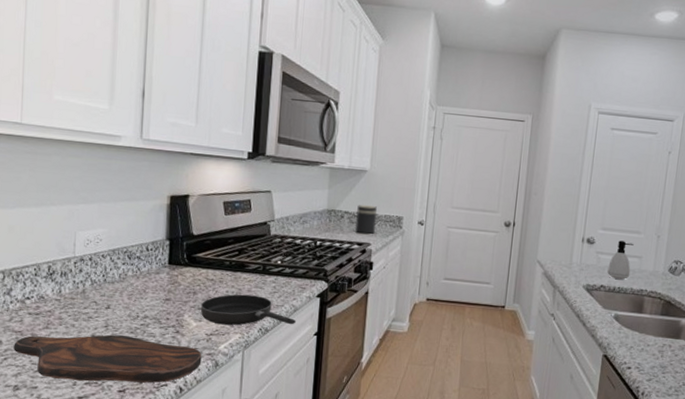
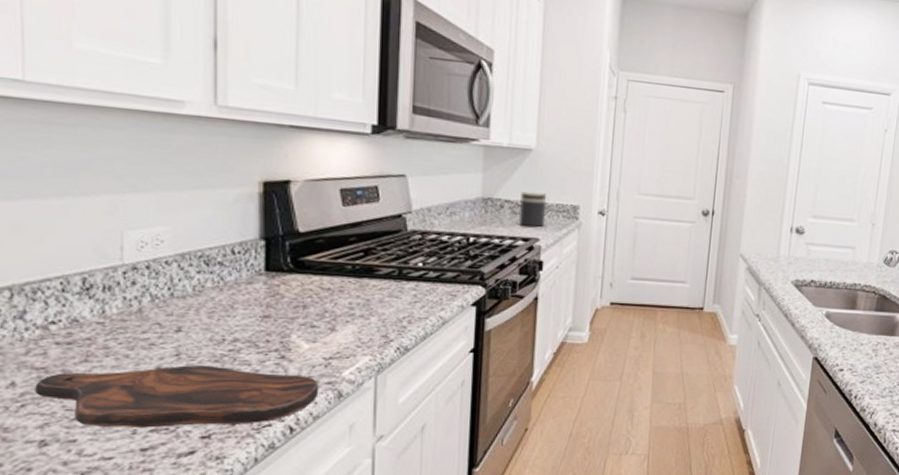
frying pan: present [200,294,297,325] -> none [314,306,446,346]
soap dispenser: present [607,240,634,280] -> none [818,229,847,274]

